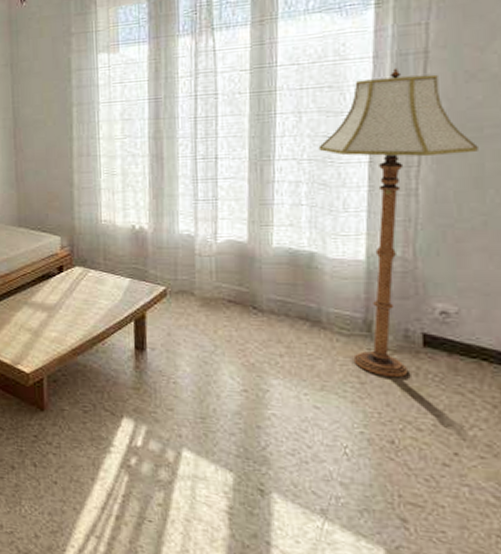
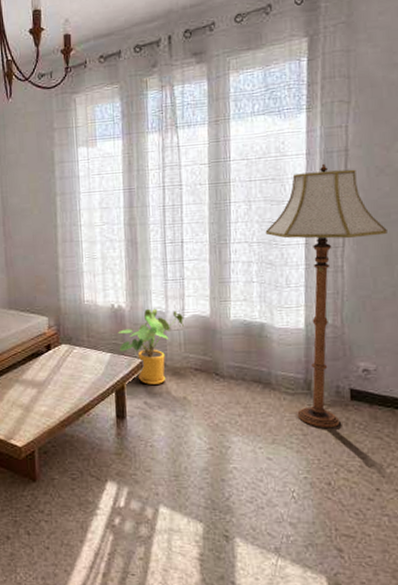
house plant: none [138,231,216,315] -> present [117,308,184,385]

